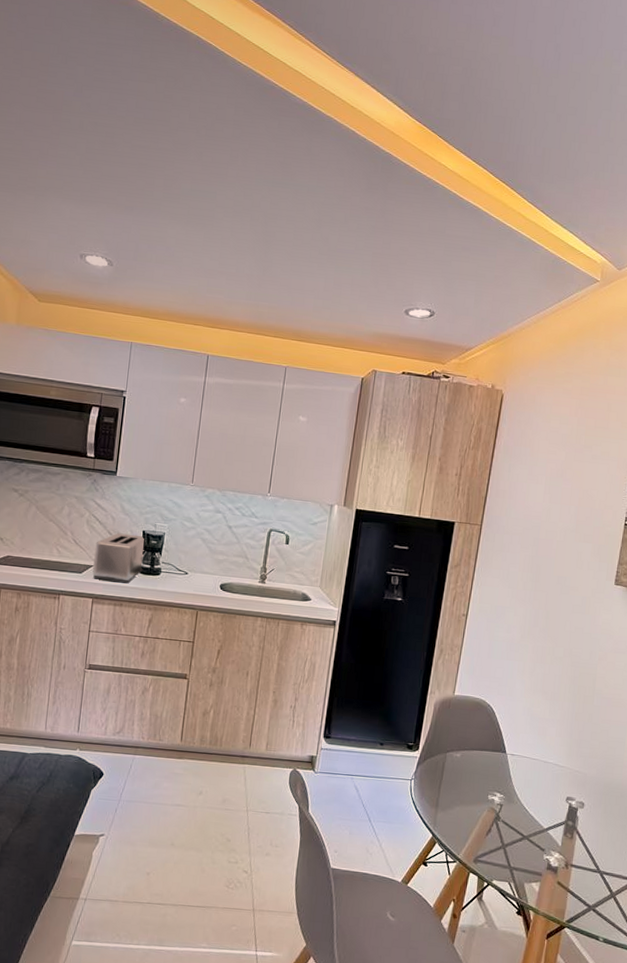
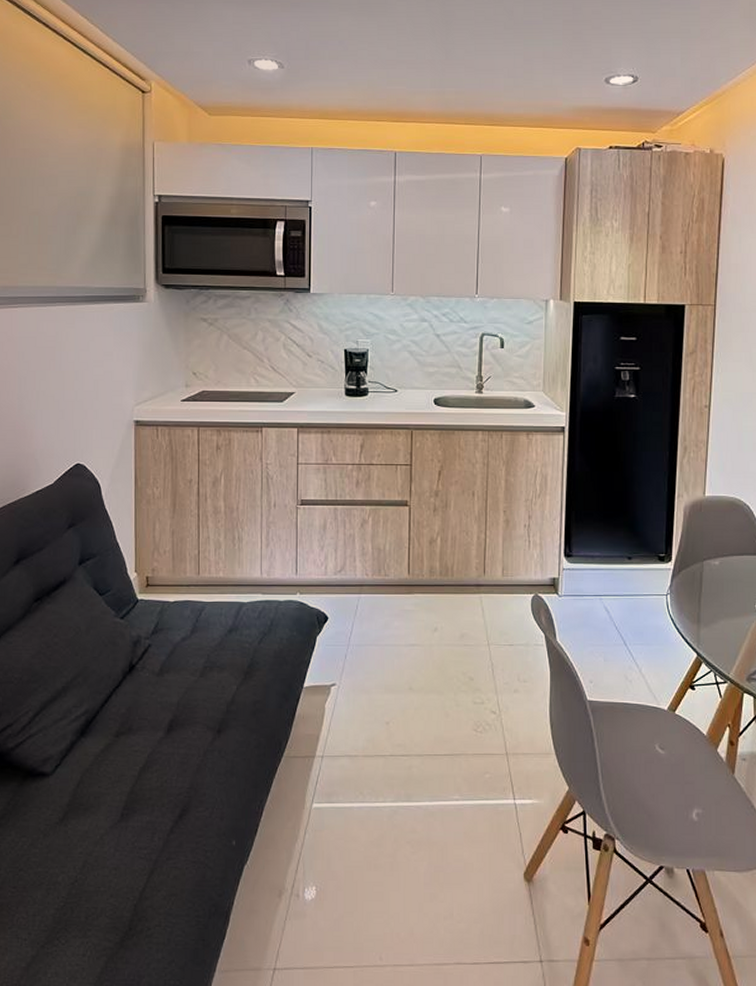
toaster: present [92,533,144,584] -> none [295,354,350,408]

